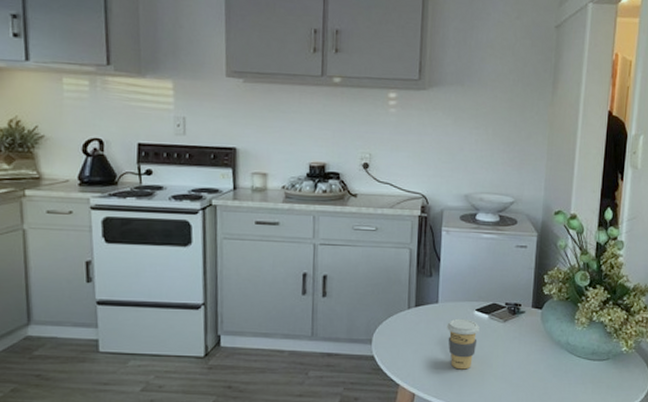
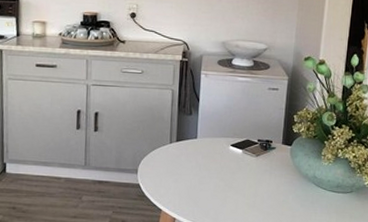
coffee cup: present [447,318,480,370] -> none [205,152,234,198]

